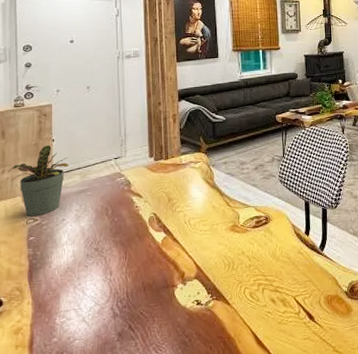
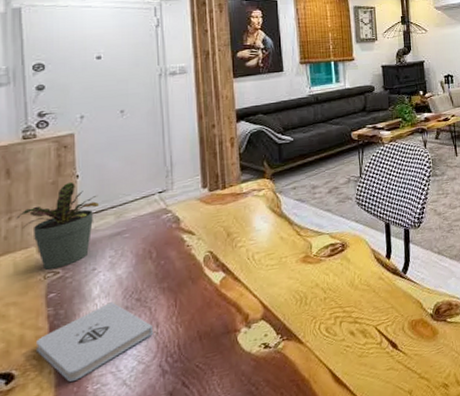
notepad: none [18,249,107,313] -> present [35,302,153,382]

